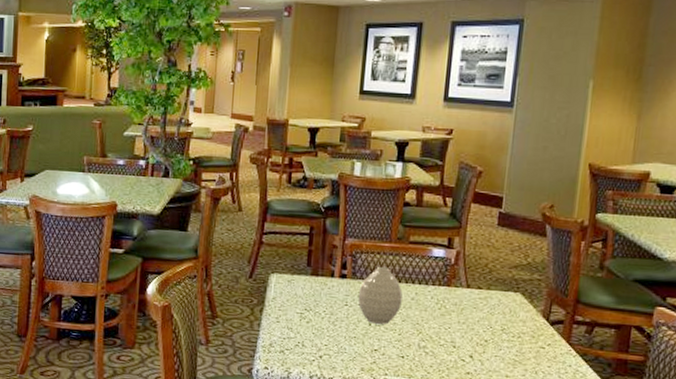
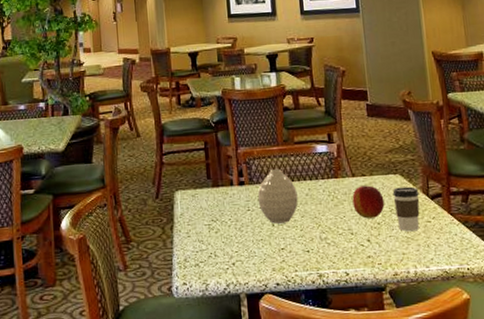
apple: none [461,299,498,335] -> present [352,185,385,219]
coffee cup: none [507,306,539,354] -> present [392,186,420,231]

